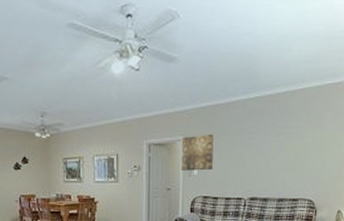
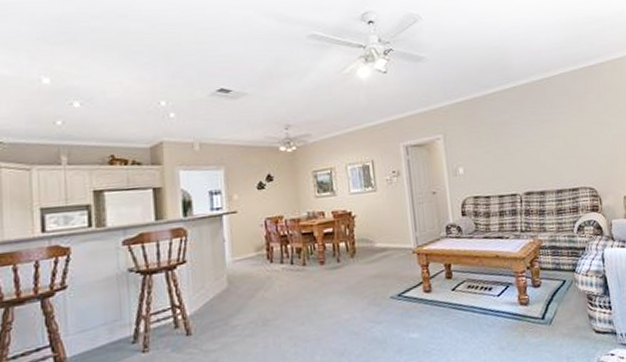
wall art: present [181,134,215,171] -> none [440,128,480,171]

